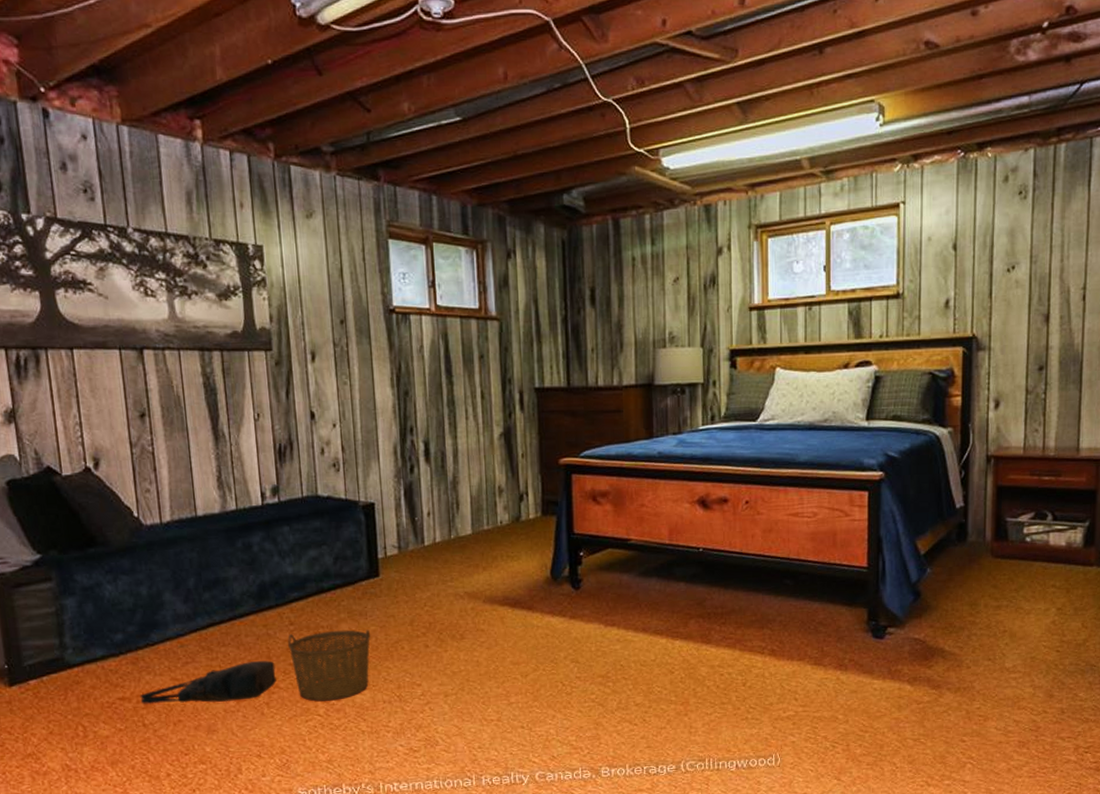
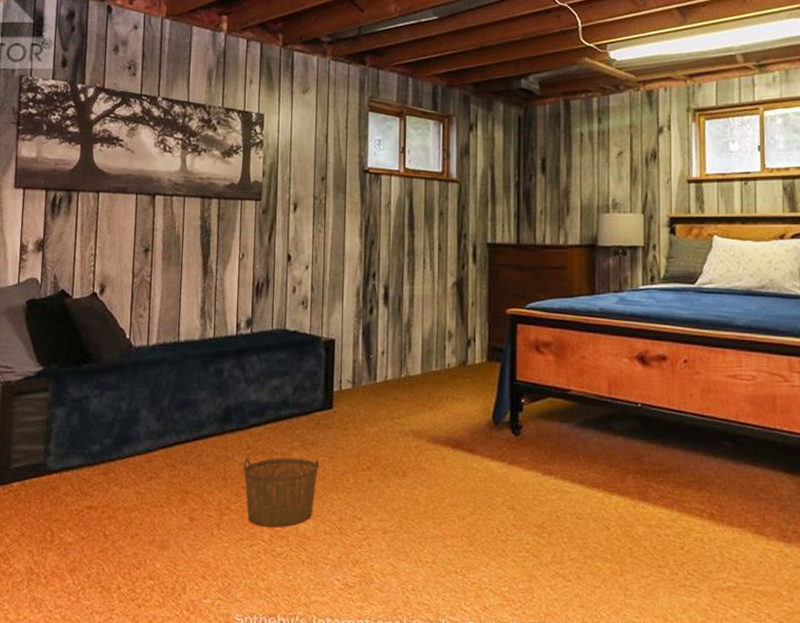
tote bag: present [140,660,277,704] -> none [105,481,229,519]

